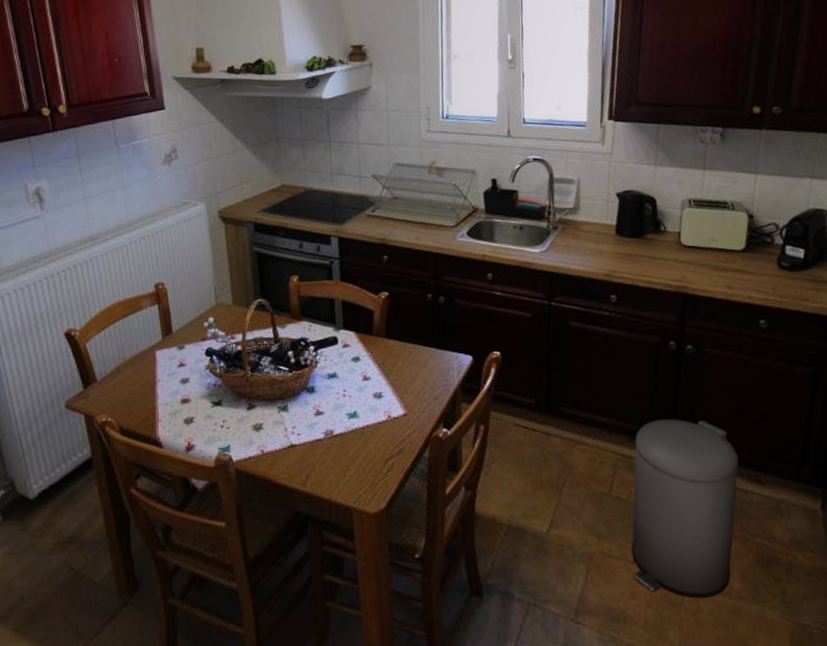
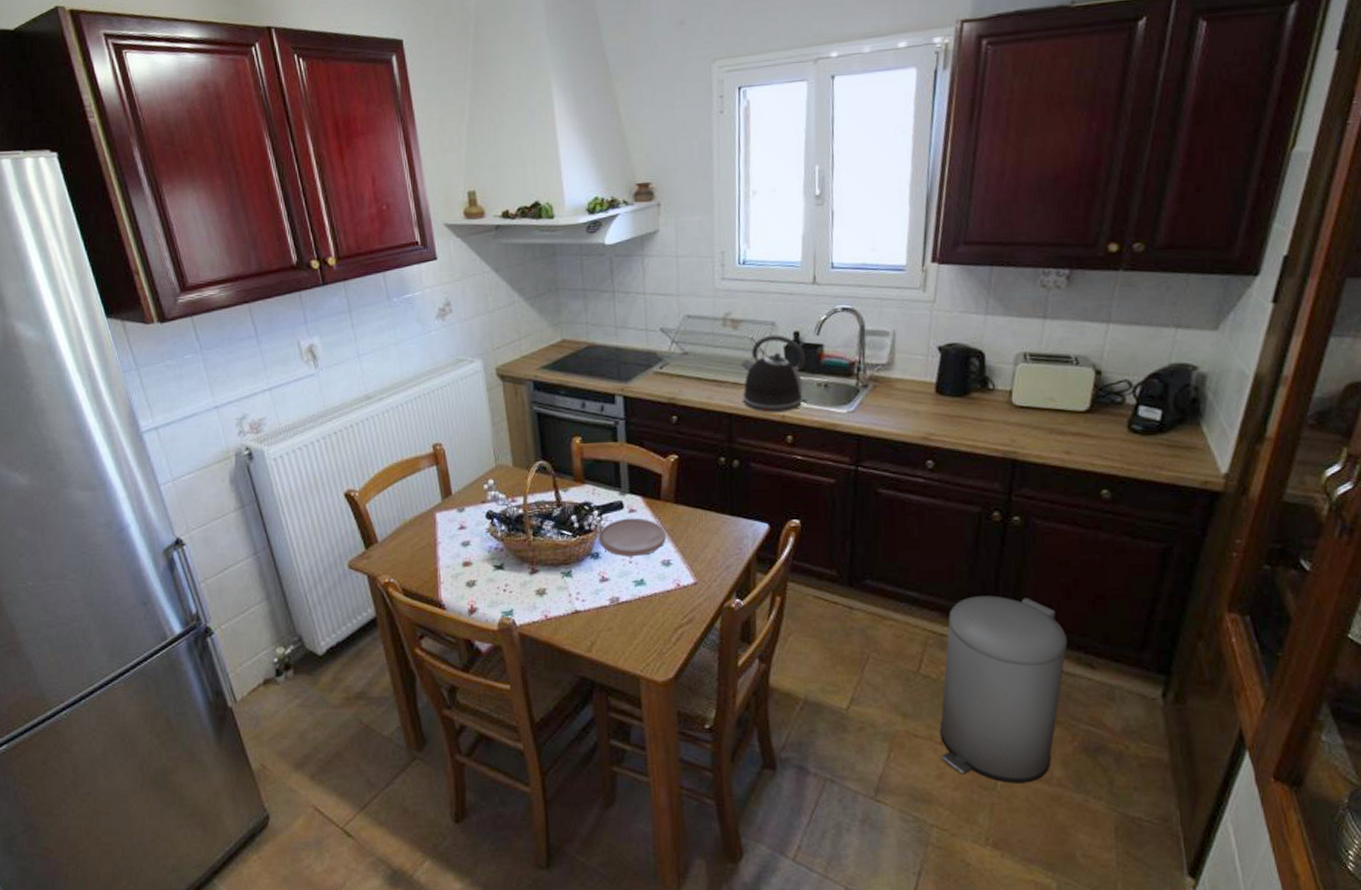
plate: none [313,352,378,391] -> present [597,517,666,557]
kettle: none [444,182,505,253] -> present [740,335,807,414]

